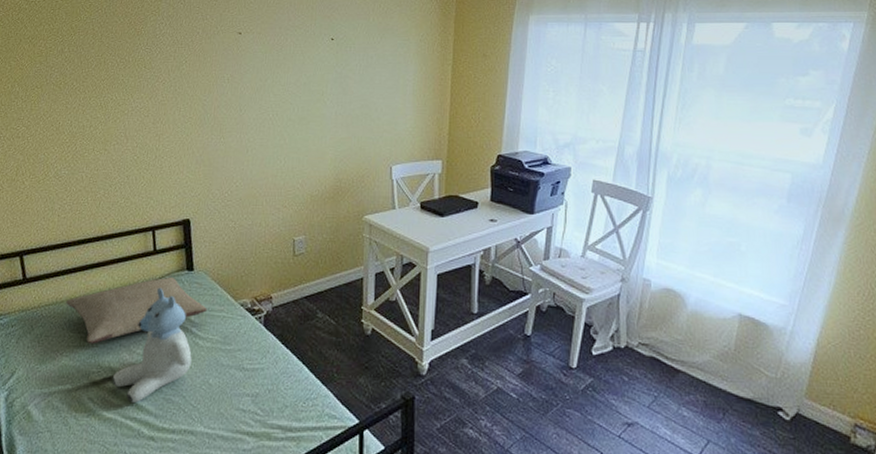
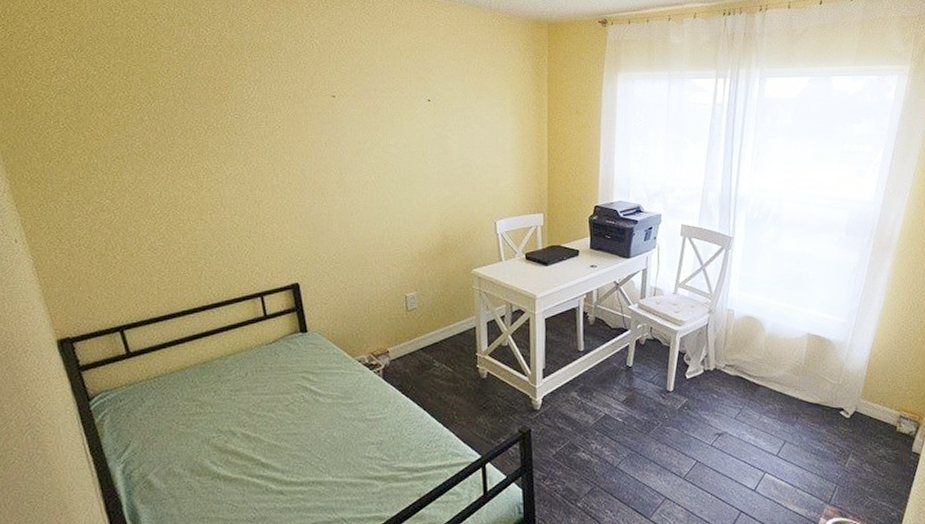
pillow: present [66,276,207,344] -> none [176,339,324,411]
stuffed bear: present [111,287,192,404] -> none [233,351,313,463]

